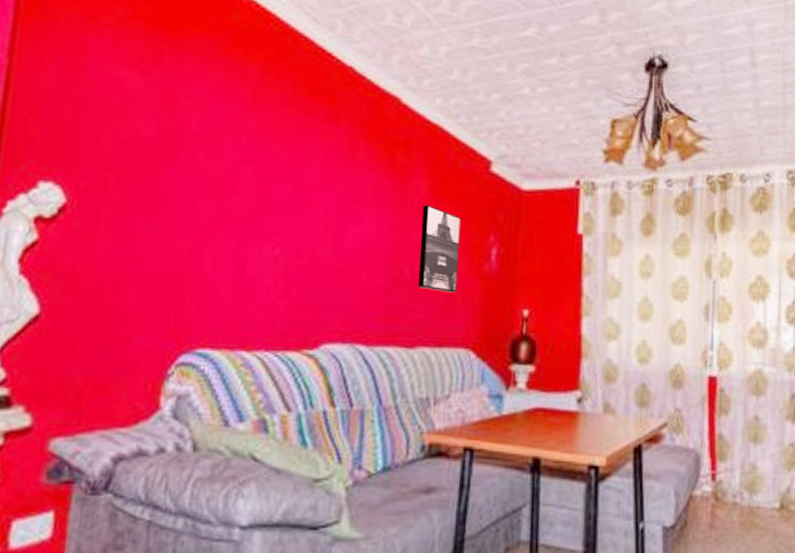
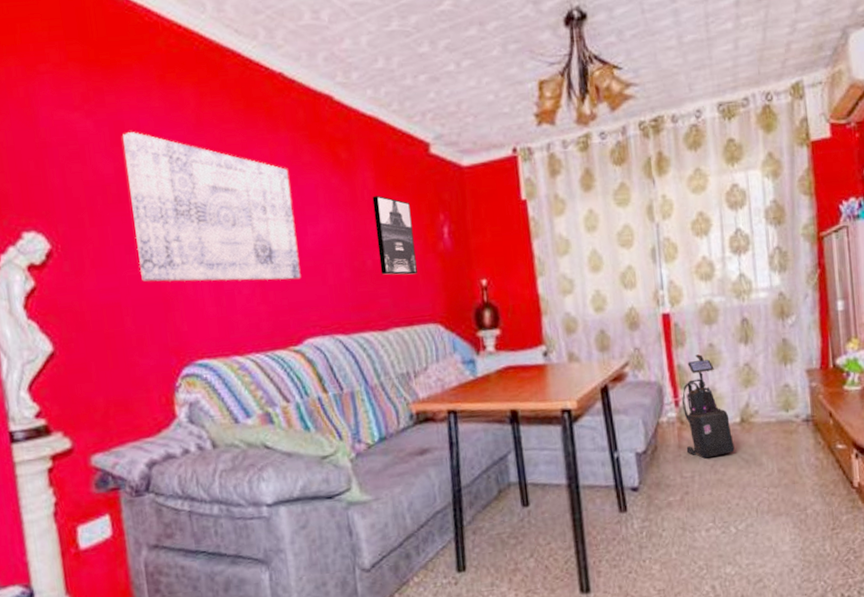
wall art: none [157,98,340,278] -> present [123,132,301,282]
vacuum cleaner: none [718,426,770,544] -> present [681,354,735,459]

